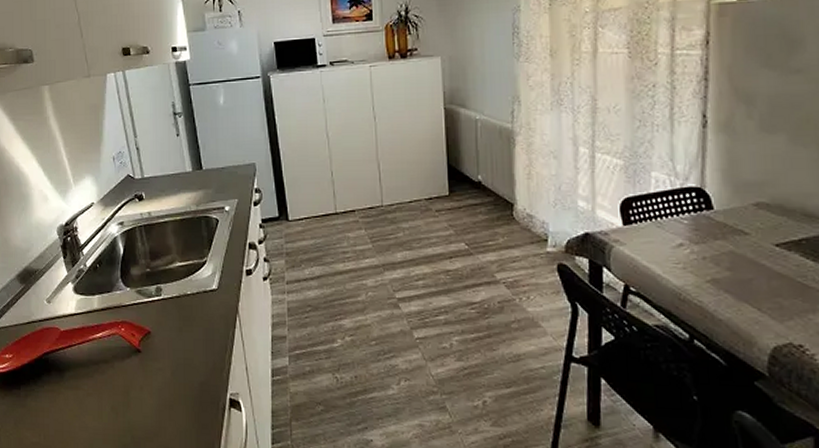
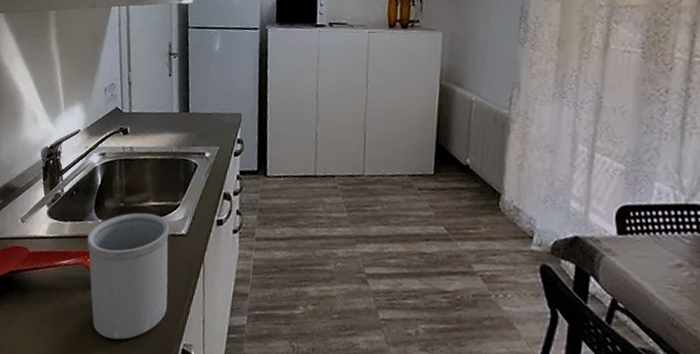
utensil holder: none [118,274,208,401] -> present [86,212,170,340]

